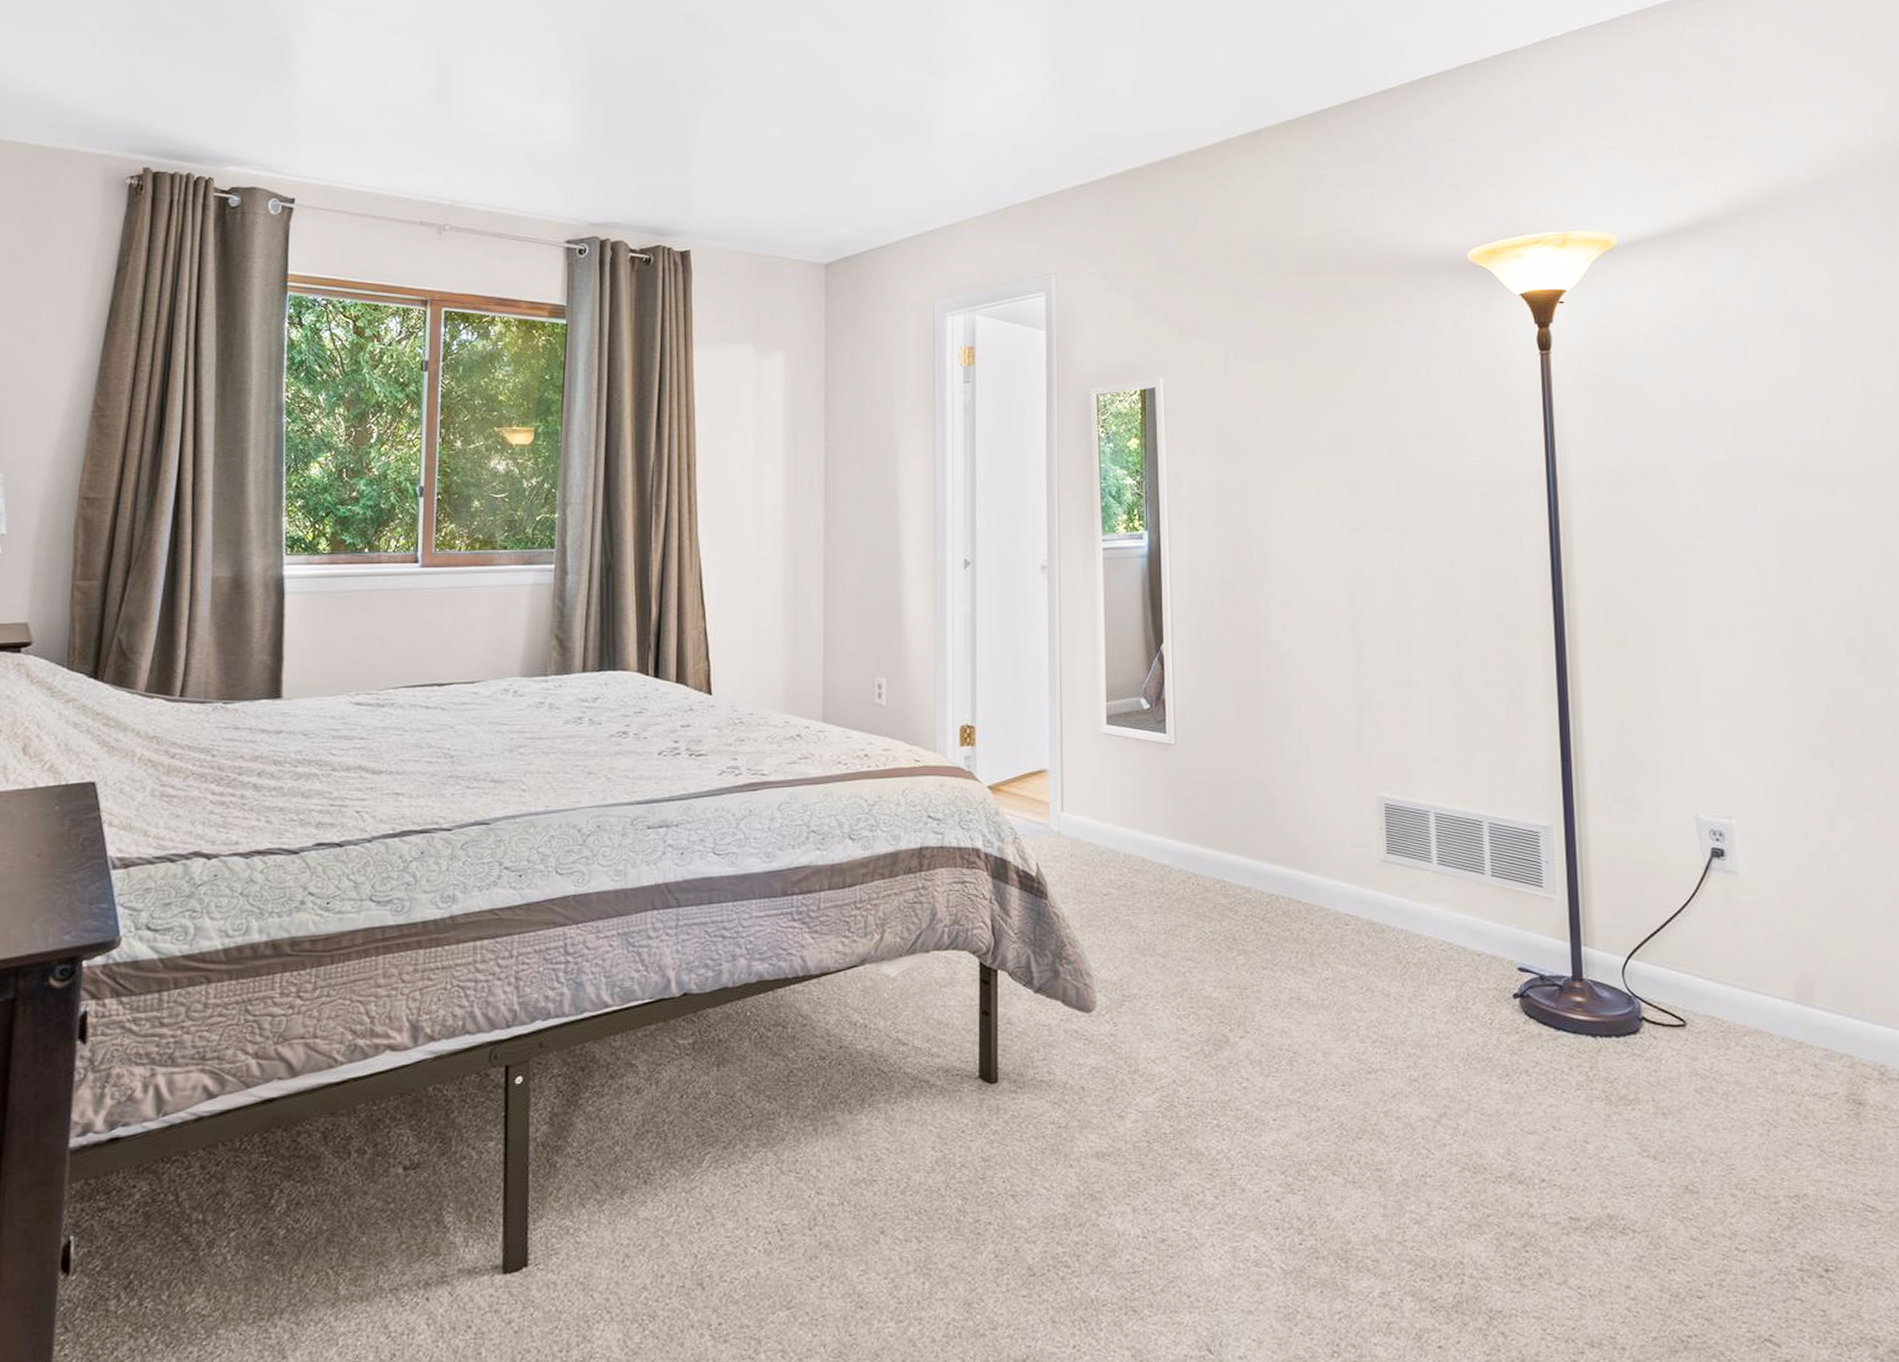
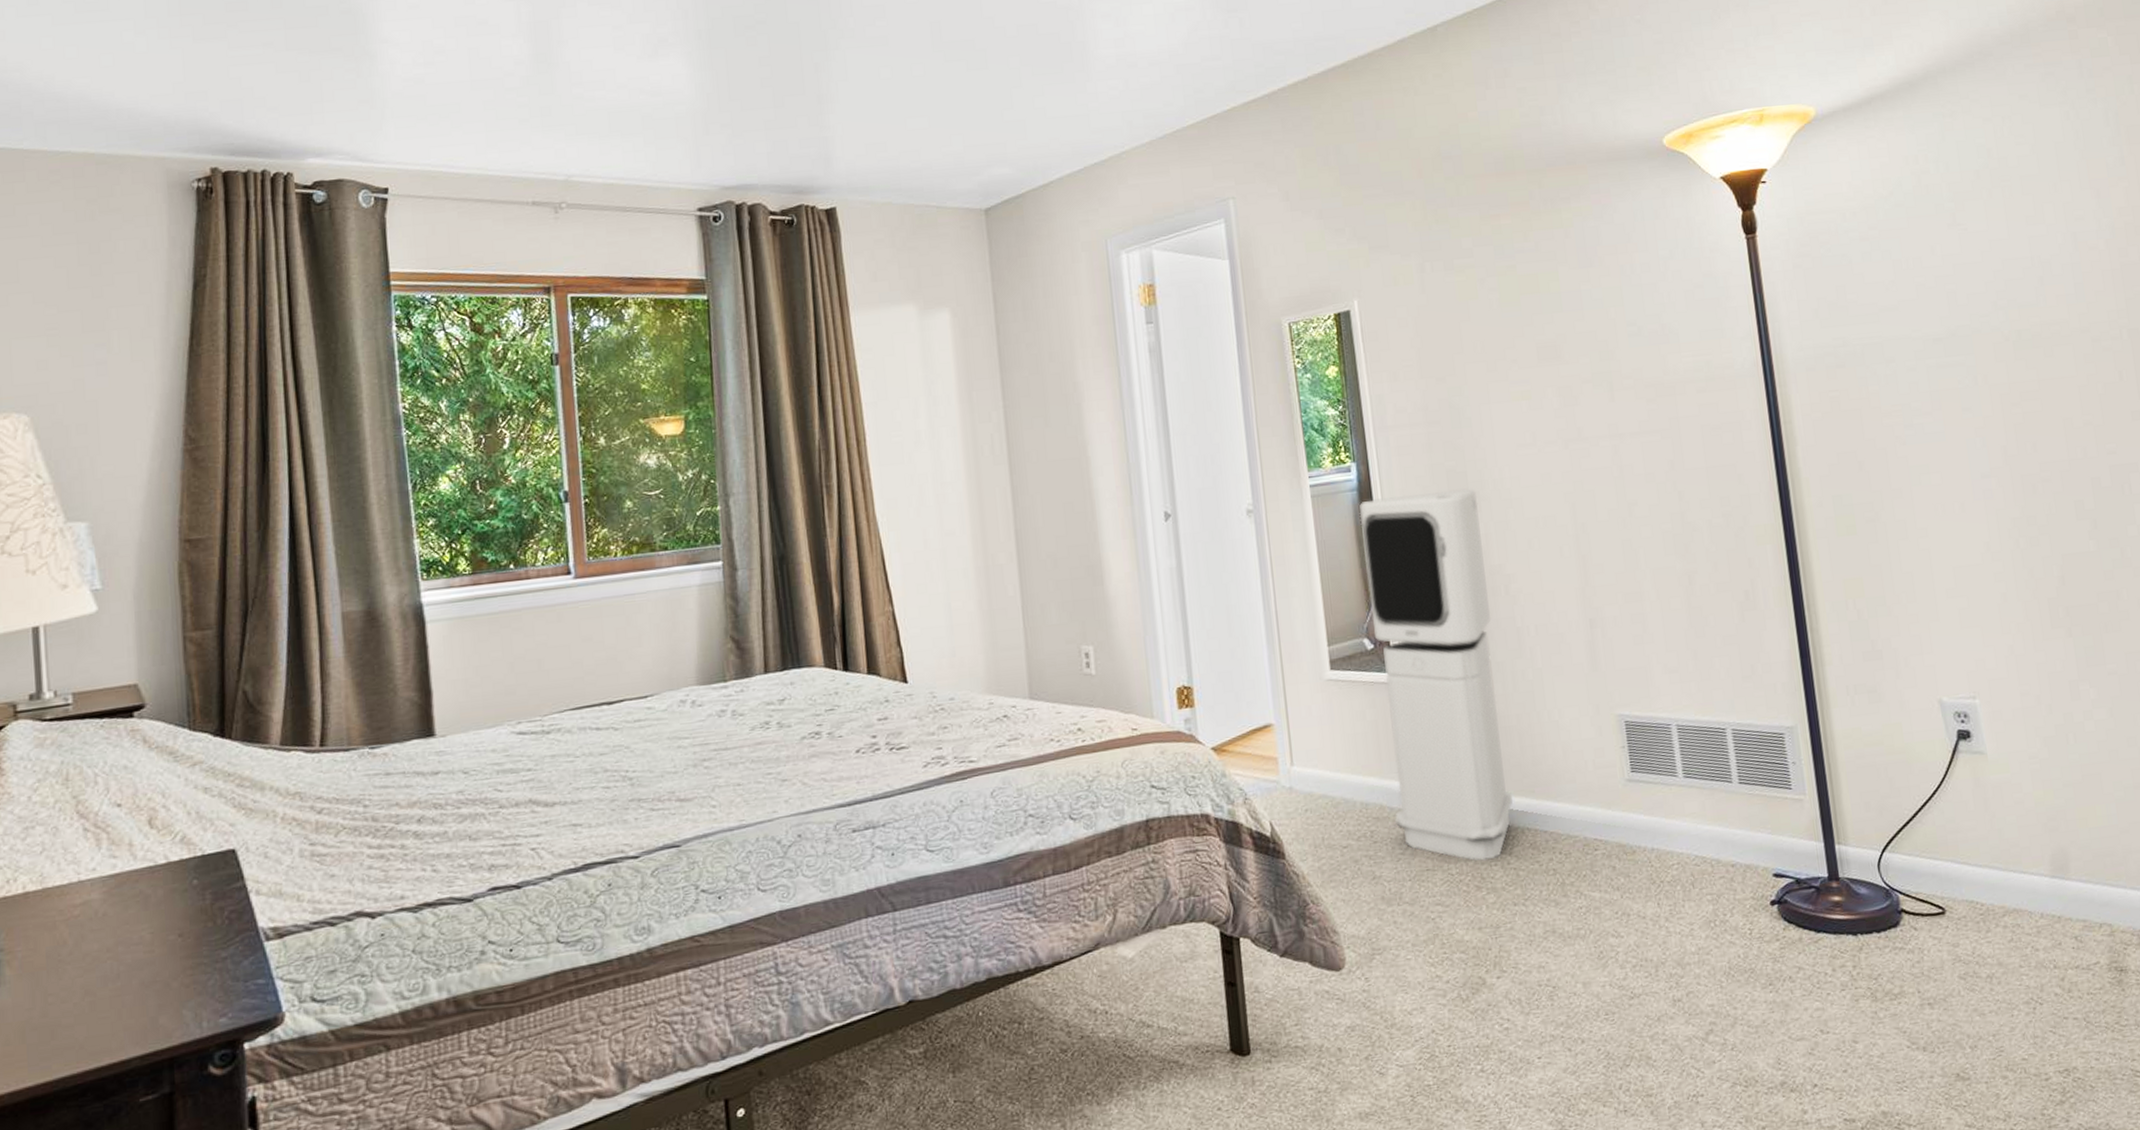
air purifier: none [1147,565,1271,923] -> present [1359,488,1513,861]

